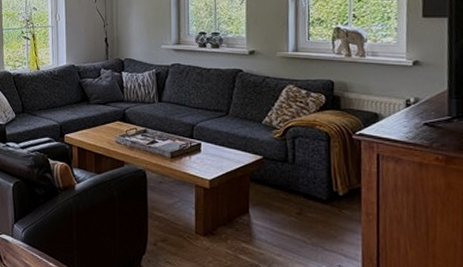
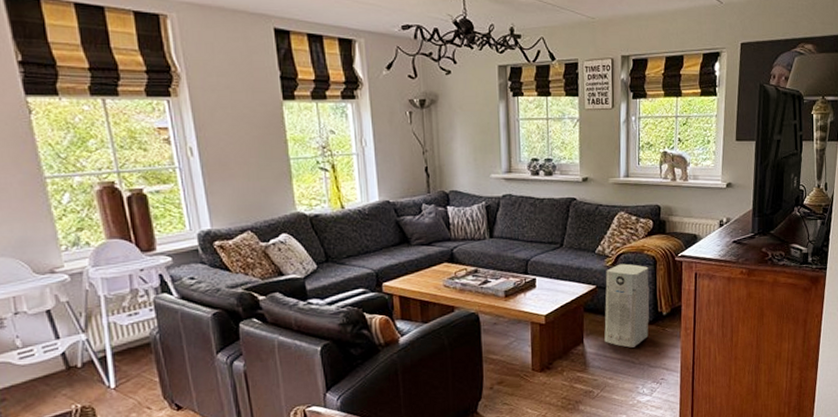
air purifier: none [272,136,323,226] -> present [604,263,650,348]

